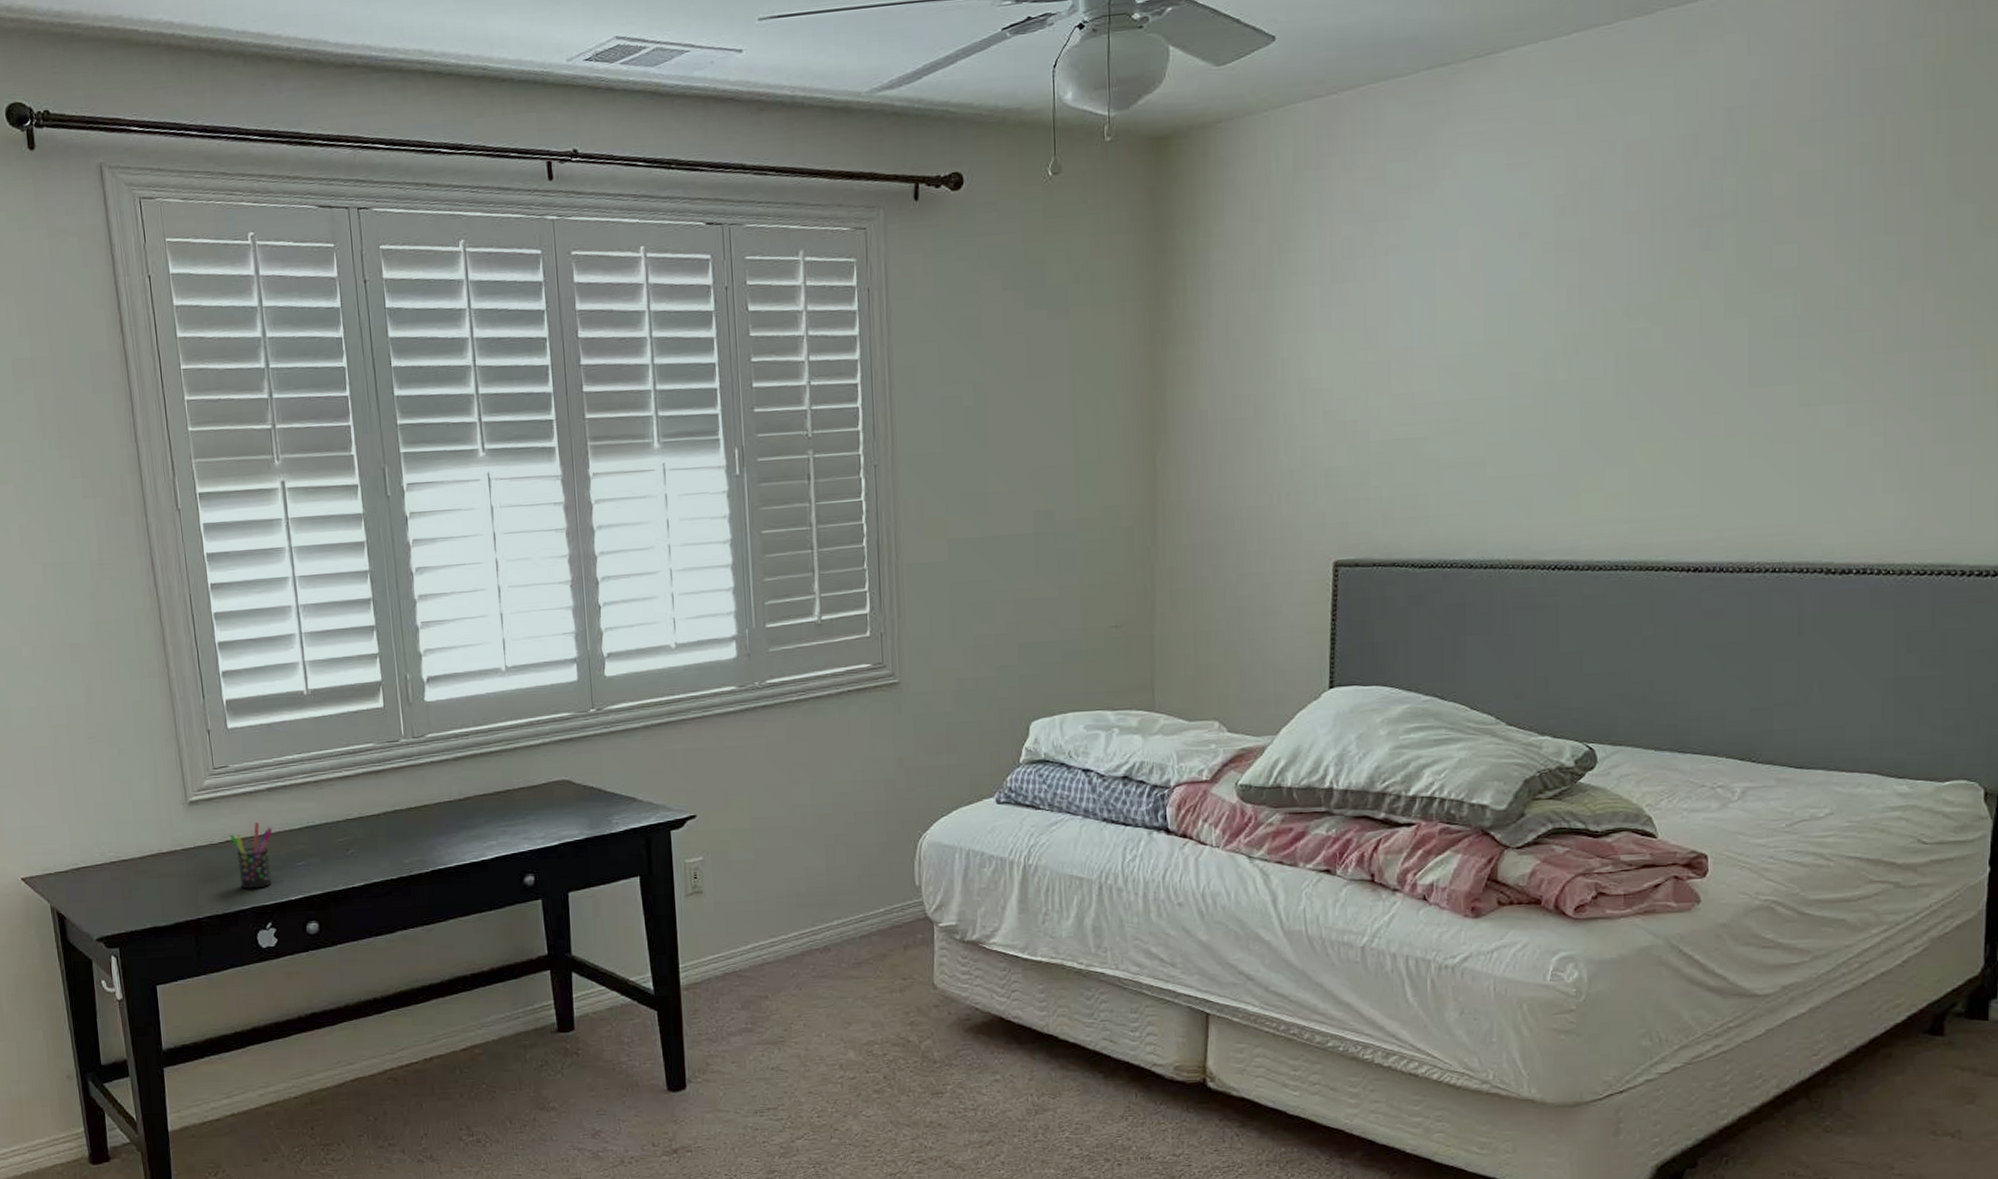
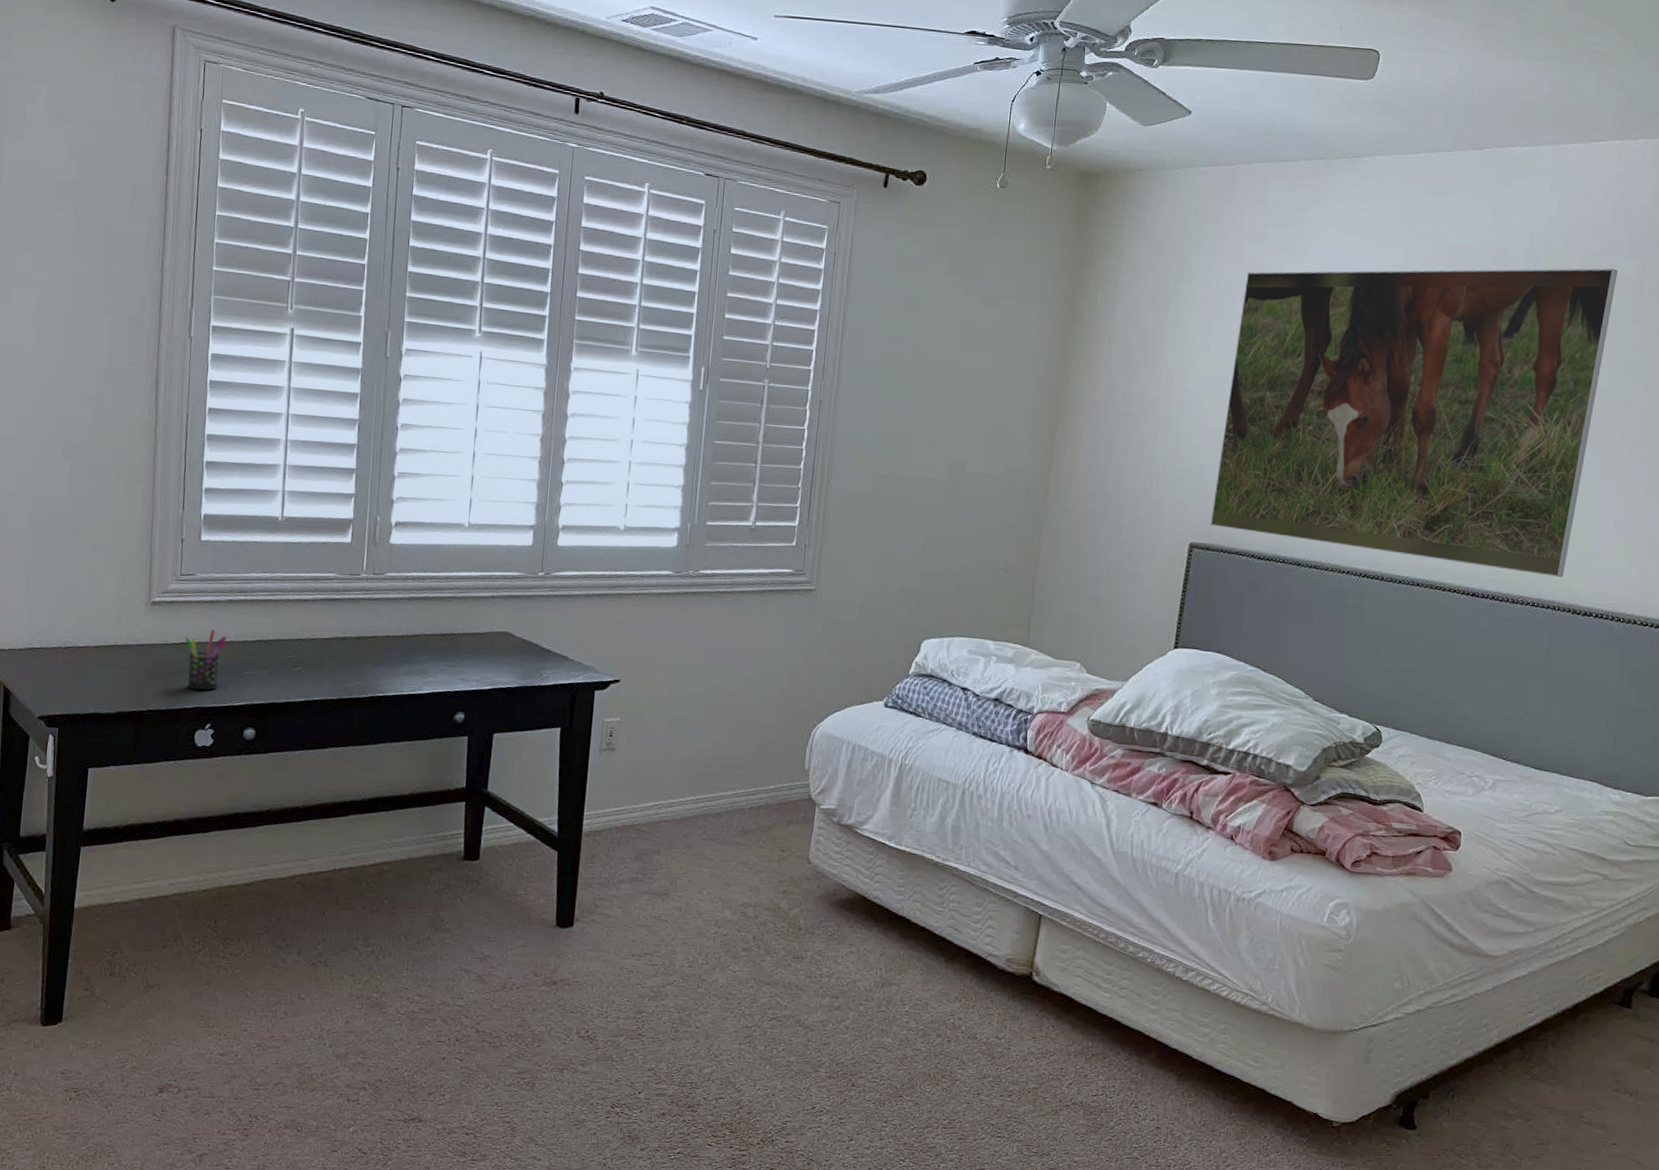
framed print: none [1356,133,1847,538] -> present [1210,268,1618,577]

